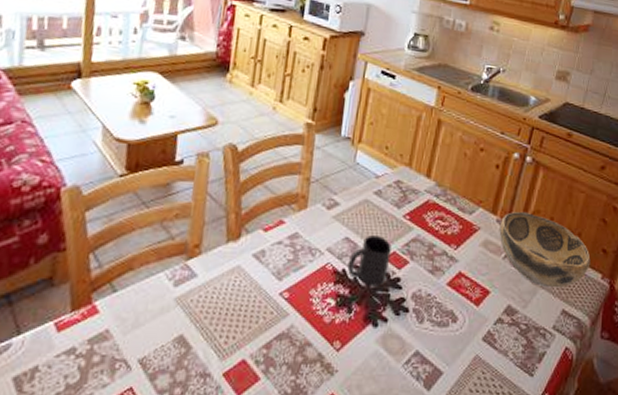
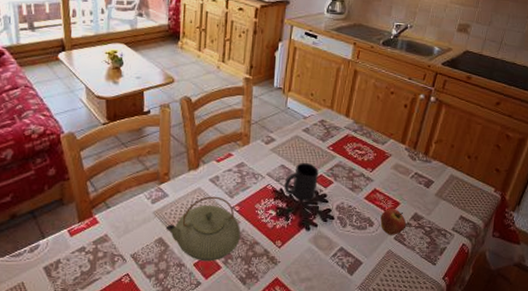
teapot: none [190,277,289,370] -> present [166,196,241,262]
fruit: none [465,299,498,335] -> present [380,209,407,235]
decorative bowl: present [499,211,591,288] -> none [407,141,485,200]

